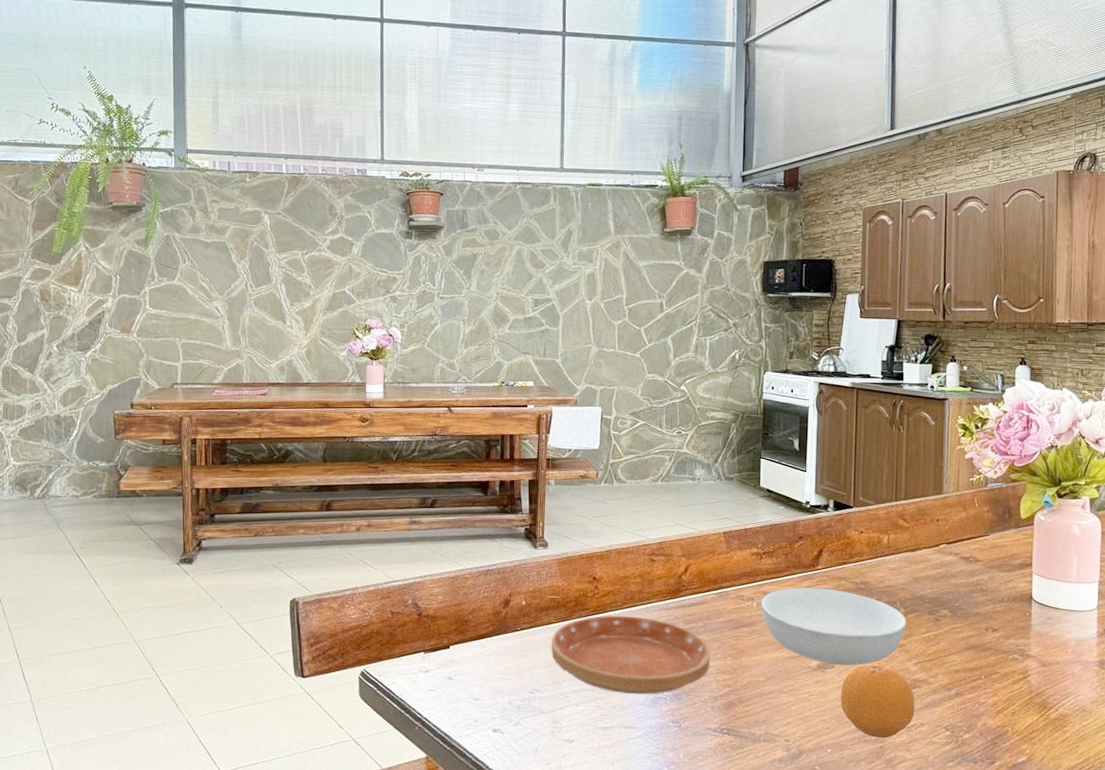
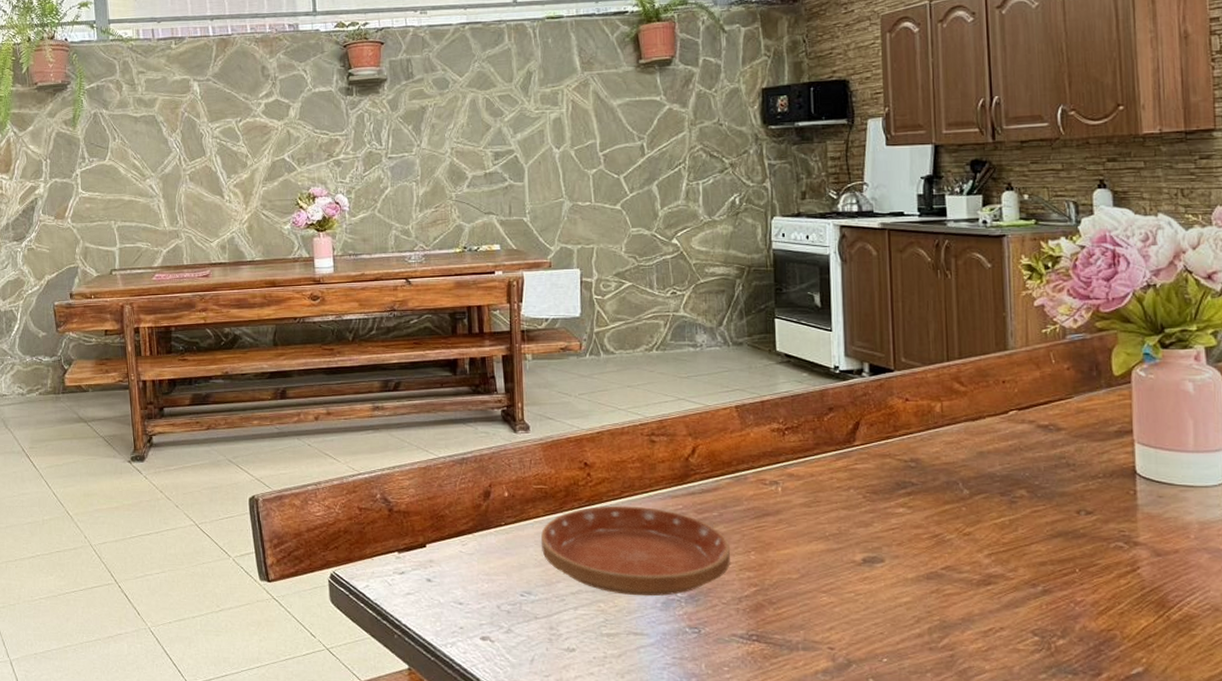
serving bowl: present [761,587,907,666] -> none [787,468,973,559]
fruit: present [840,664,915,738] -> none [894,556,991,645]

